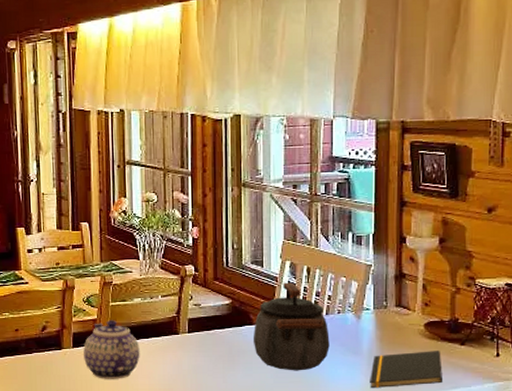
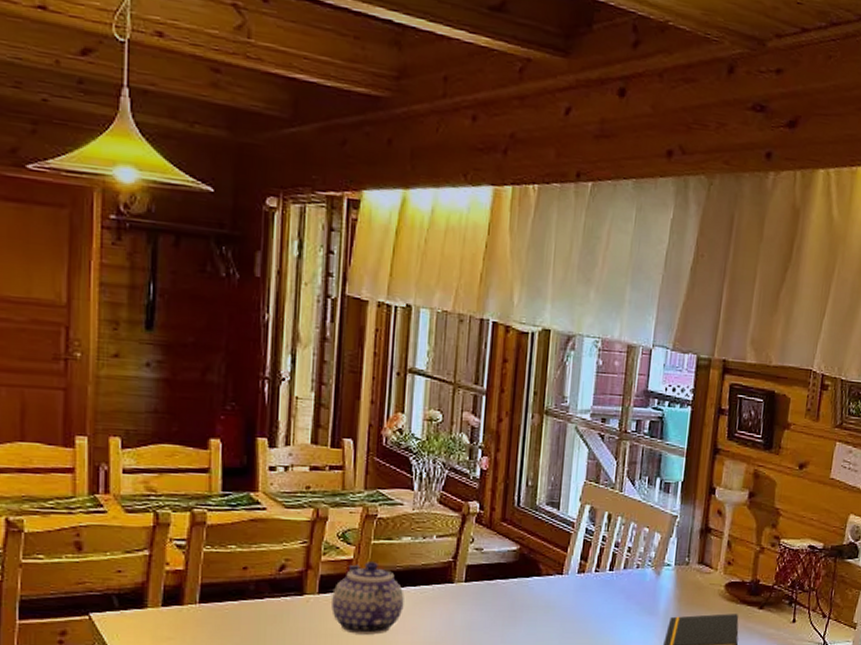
kettle: present [252,282,330,371] -> none [539,529,626,632]

